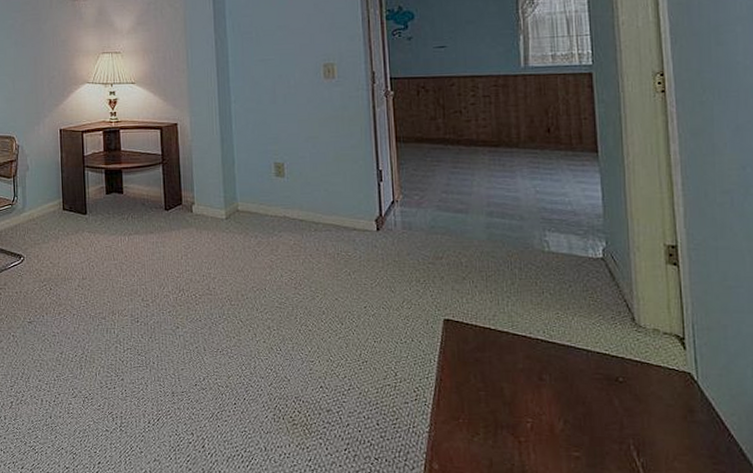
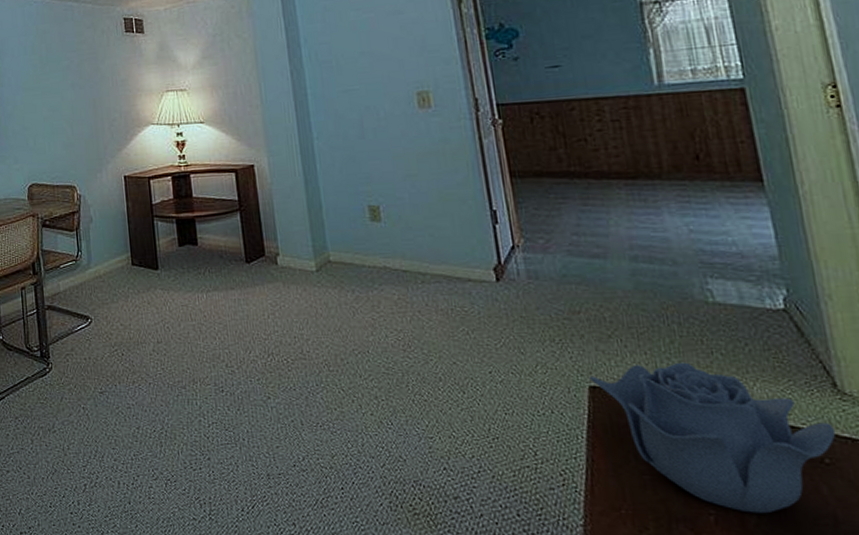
decorative bowl: none [444,300,630,421] -> present [589,362,836,514]

